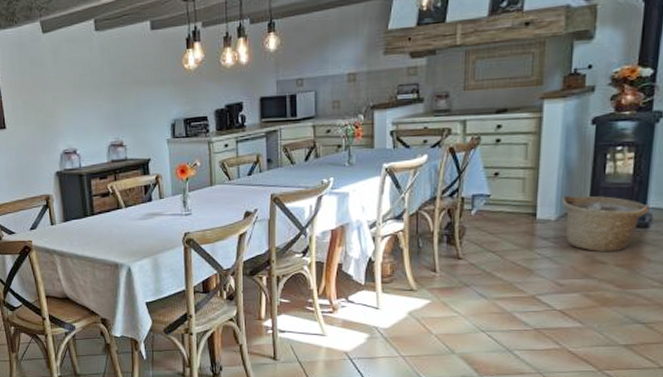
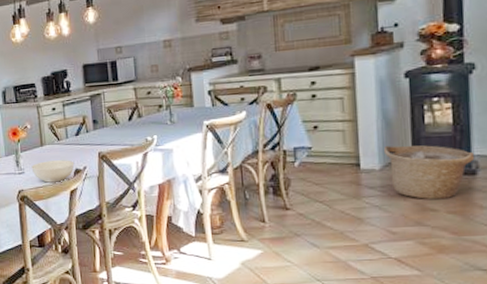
bowl: none [199,201,245,225] -> present [31,160,75,183]

